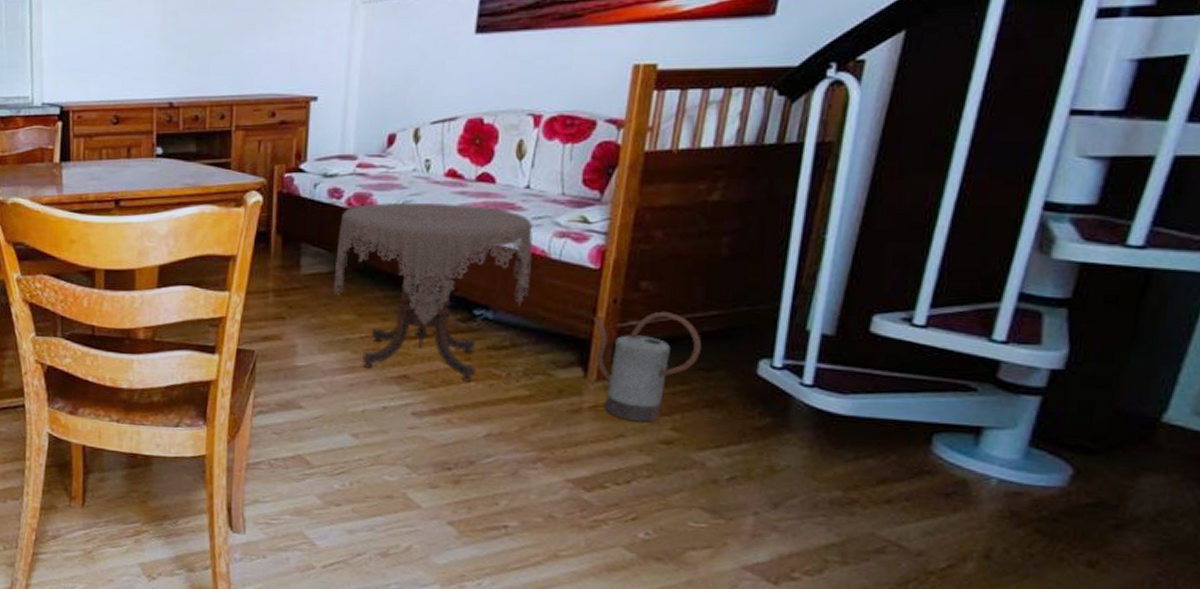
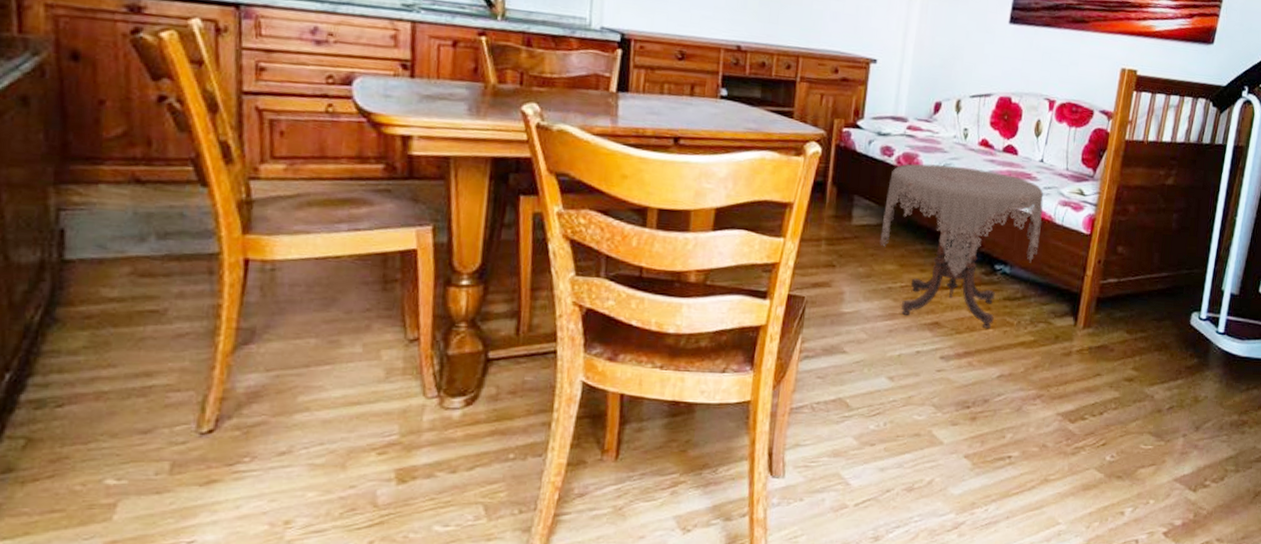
watering can: present [592,311,701,423] -> none [1083,271,1156,363]

